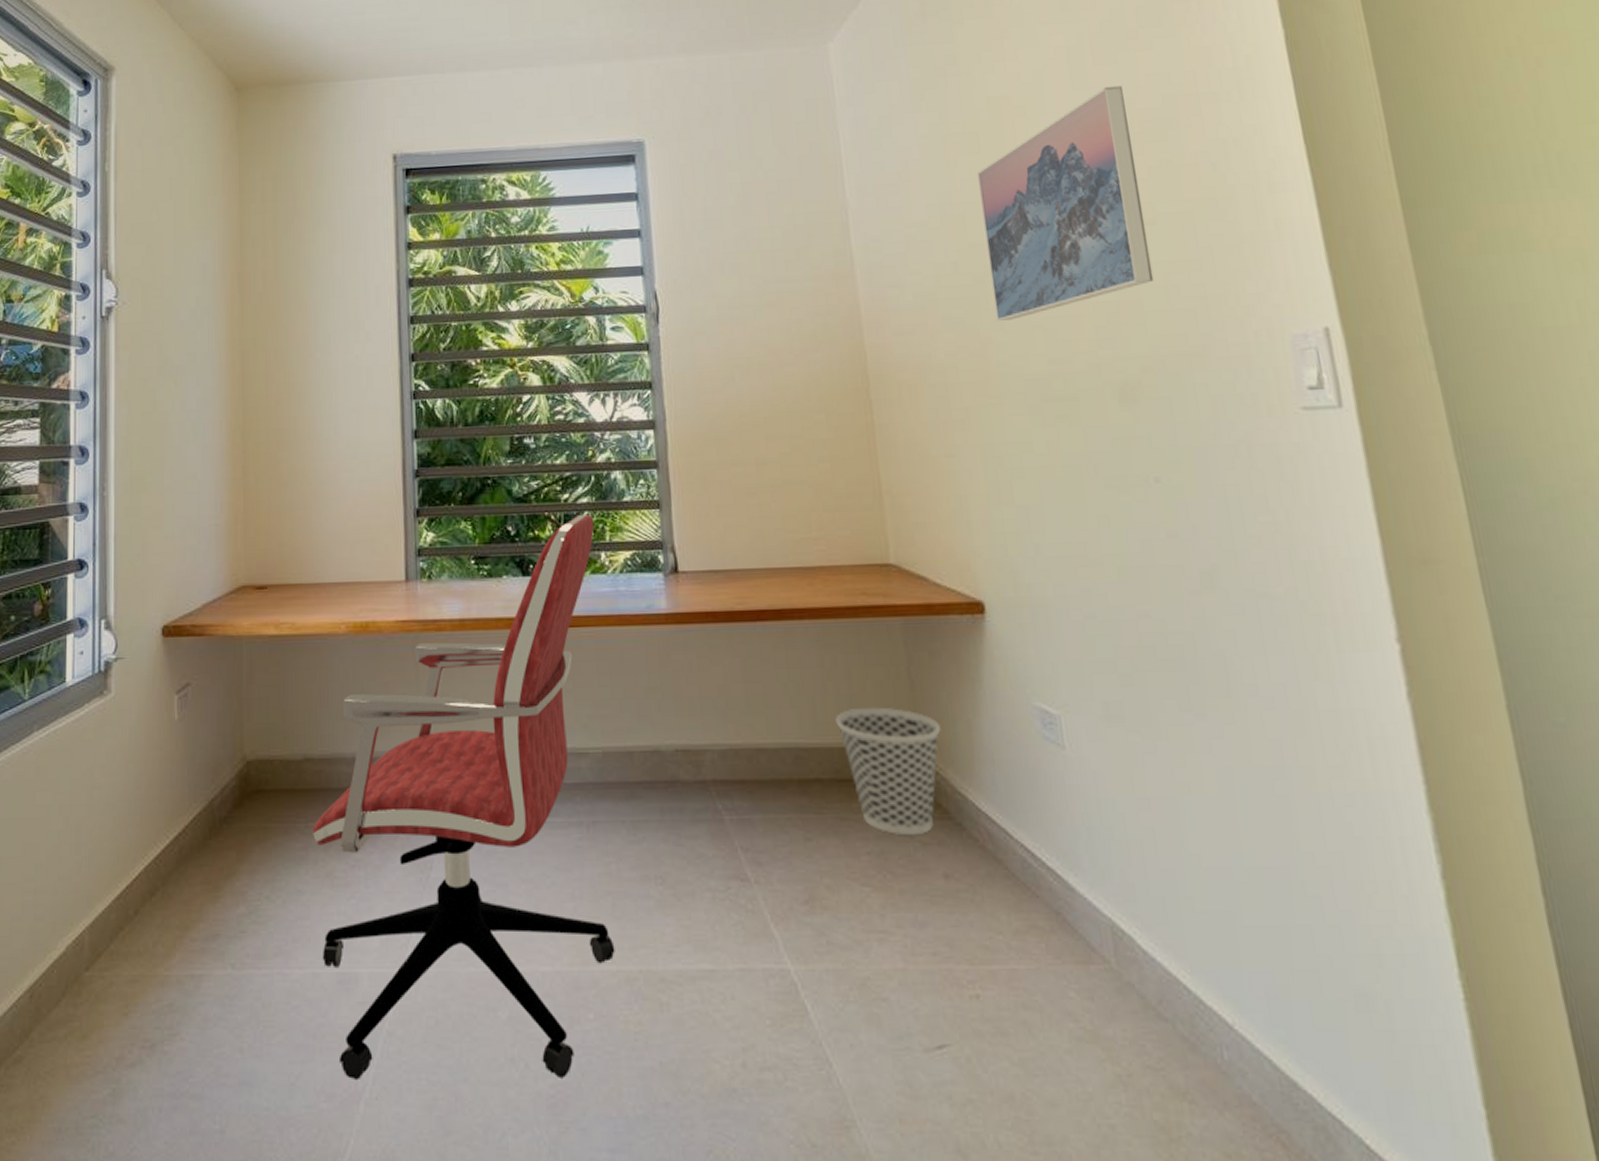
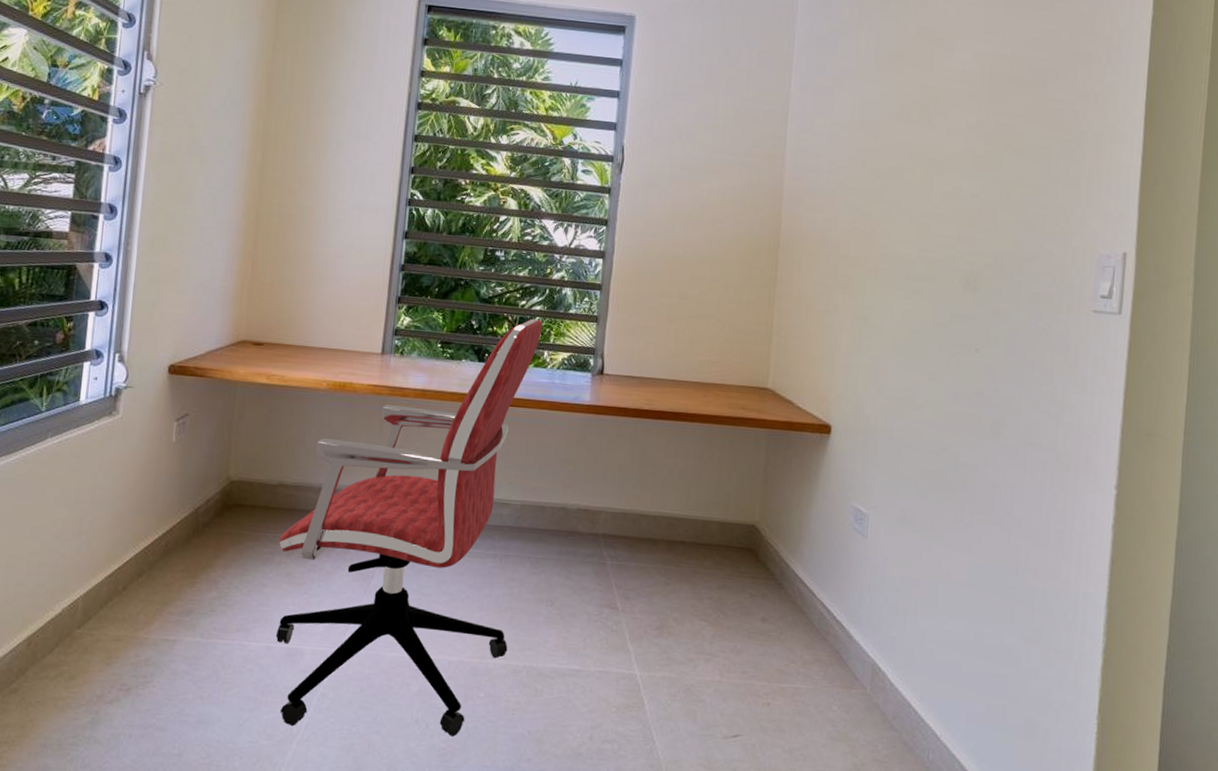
wastebasket: present [835,707,941,836] -> none [704,492,781,589]
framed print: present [977,85,1154,321] -> none [887,34,1022,212]

